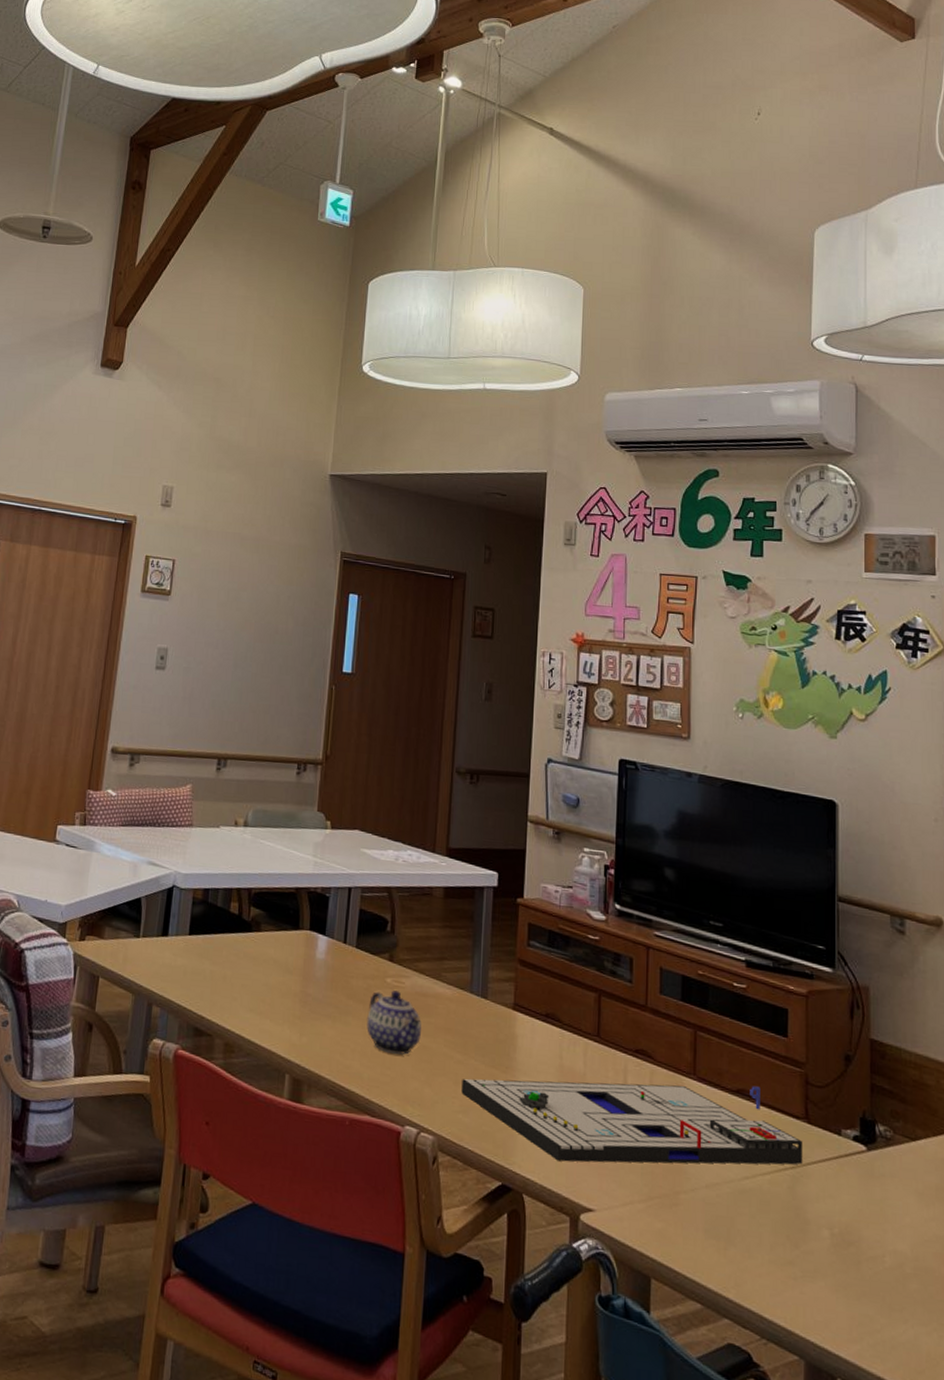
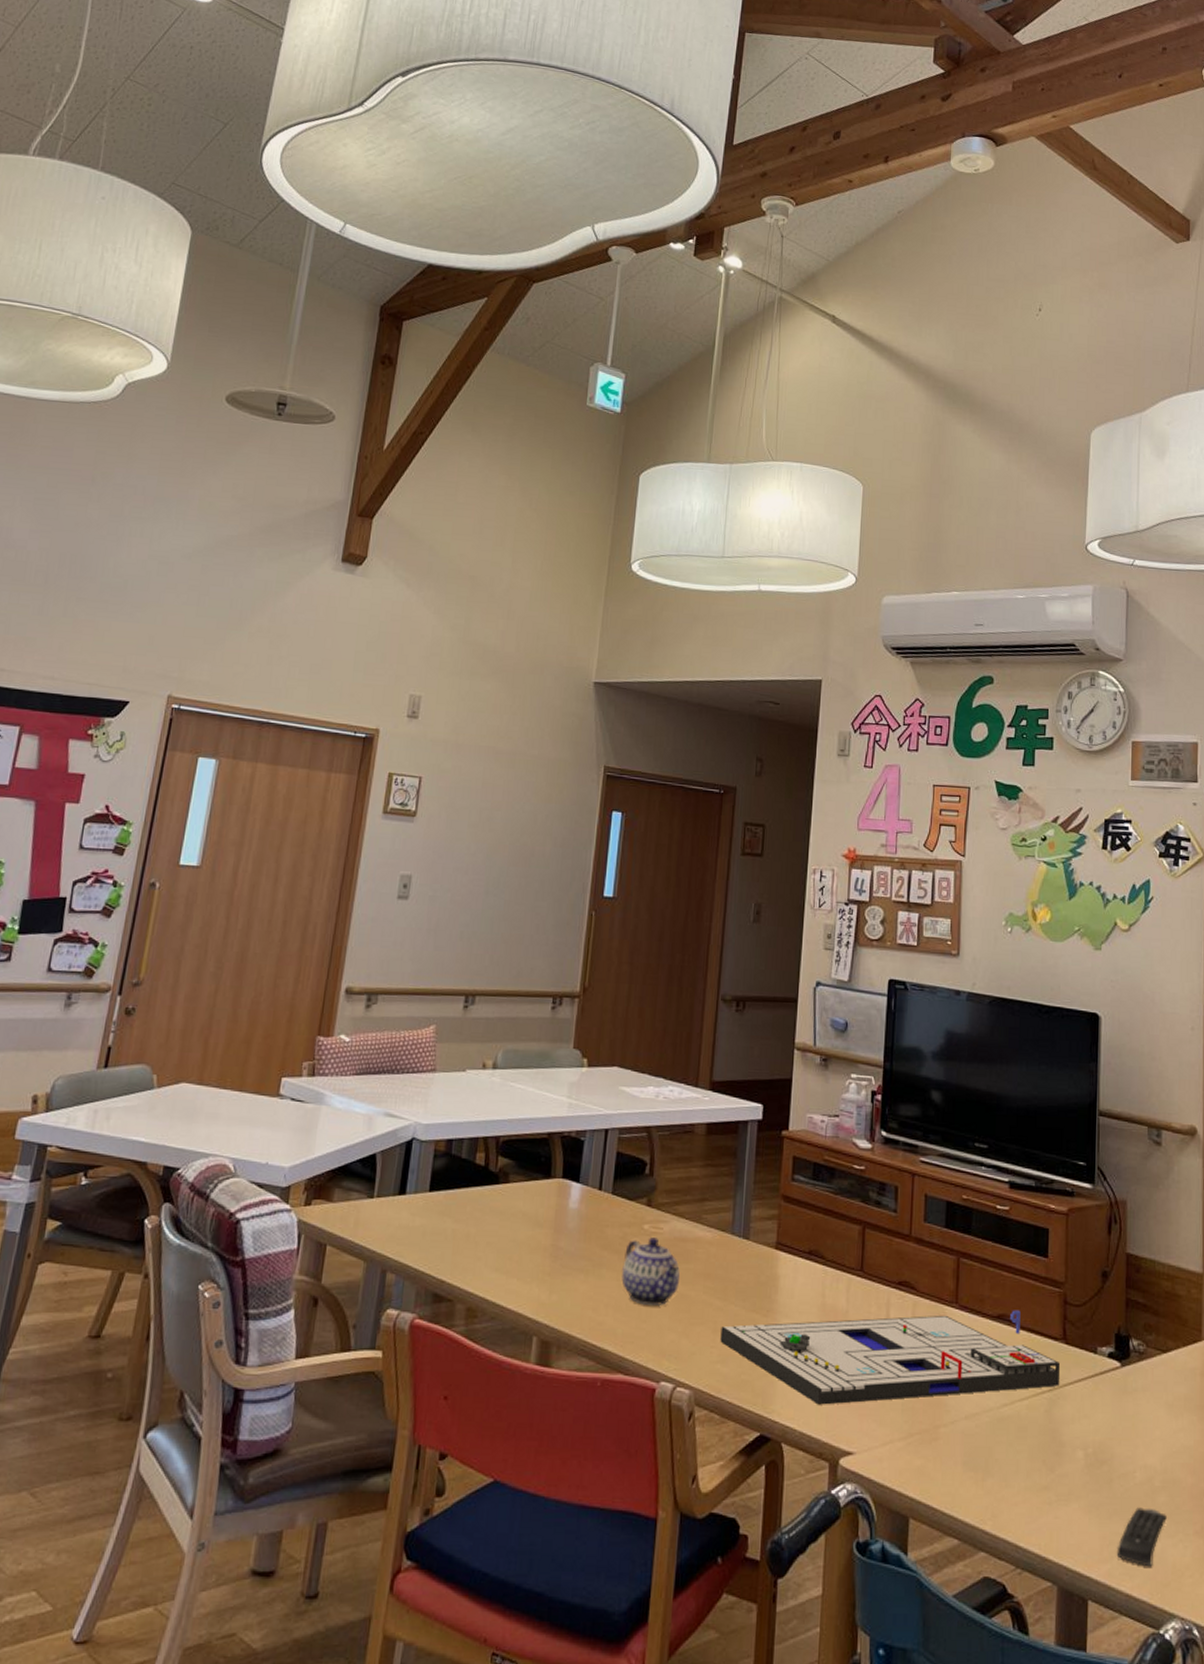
remote control: none [866,1292,919,1353] -> present [1116,1507,1167,1567]

